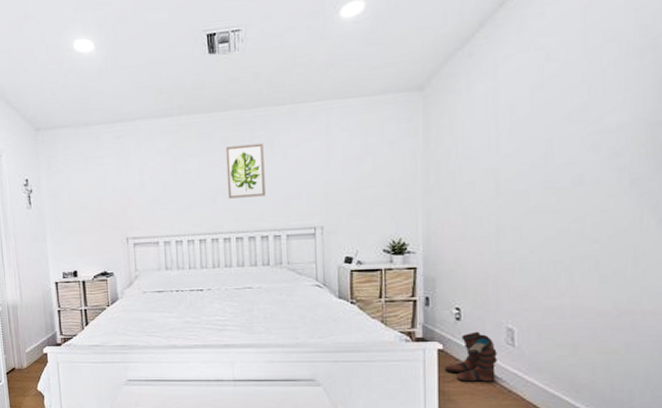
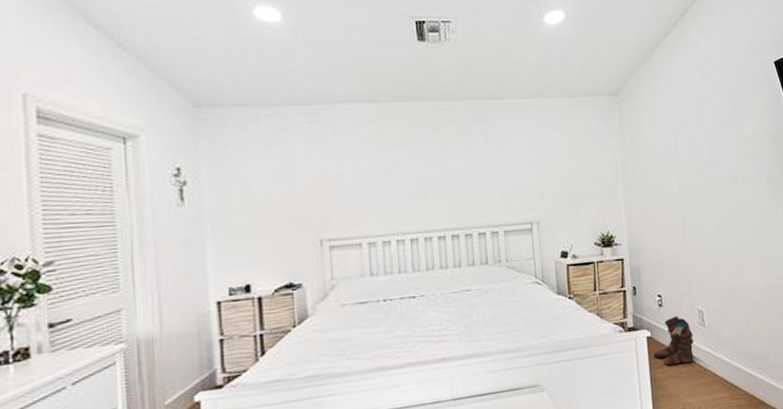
wall art: present [225,143,266,199] -> none [438,136,481,193]

